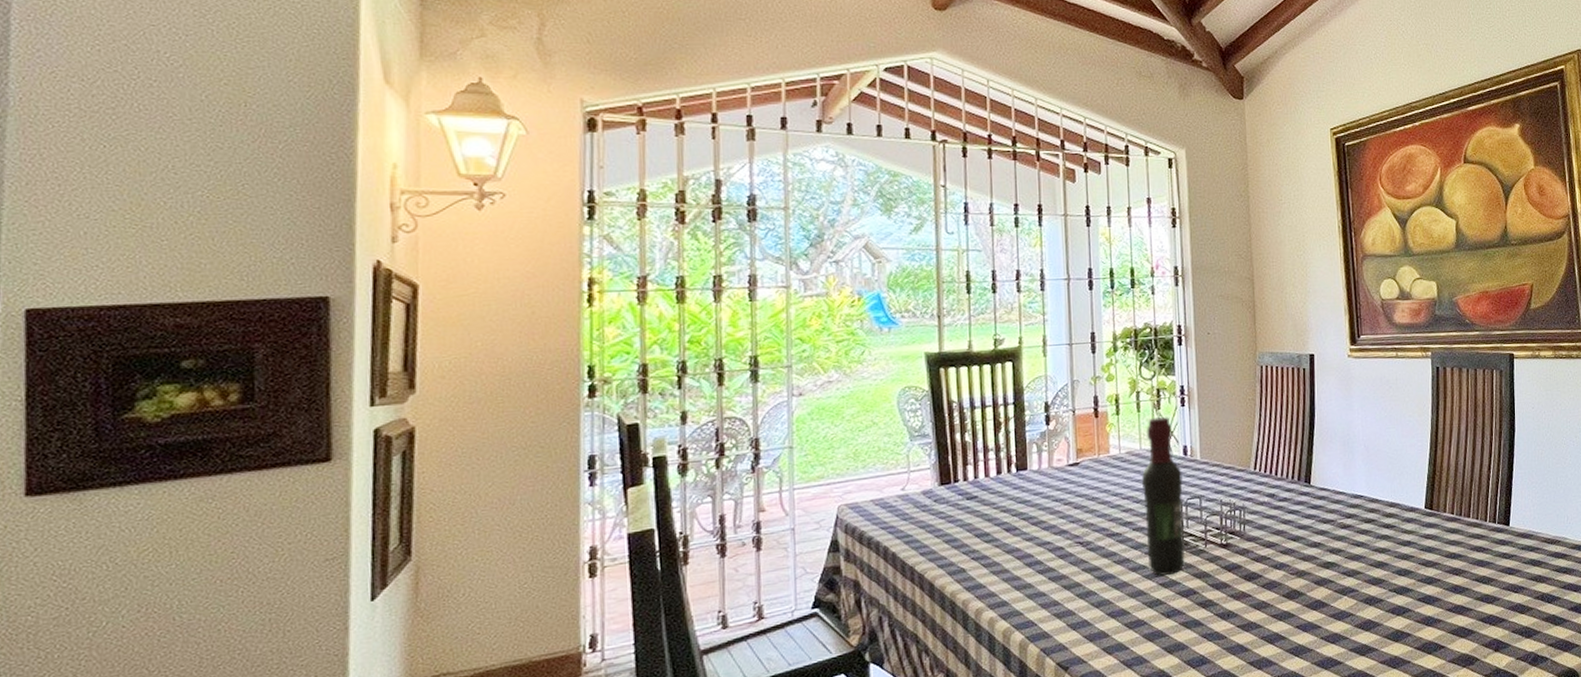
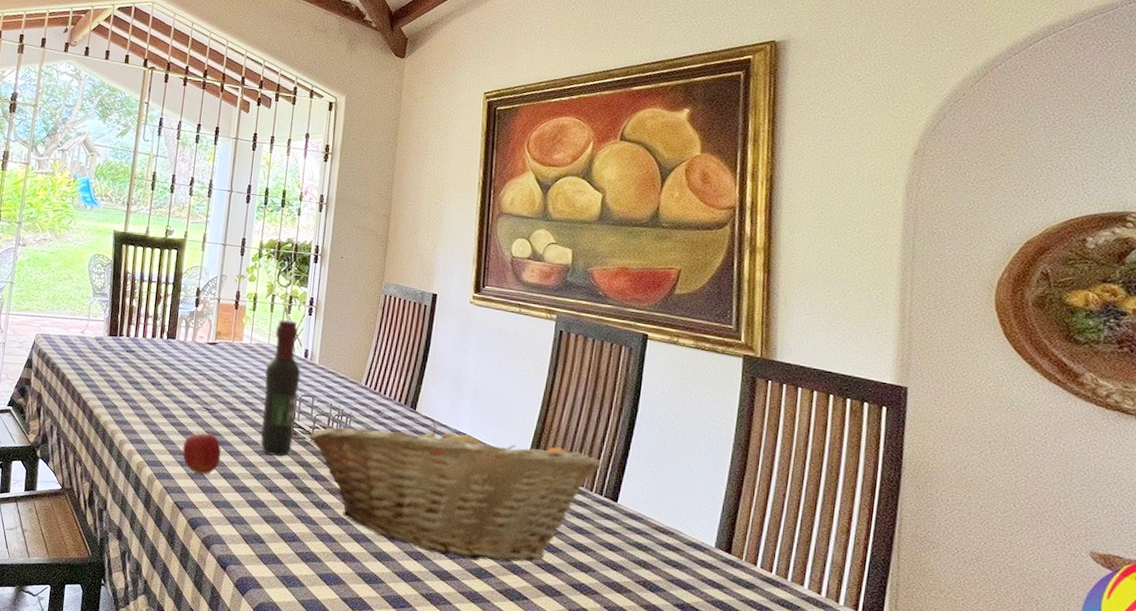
apple: none [1056,570,1105,623] -> present [182,433,222,475]
fruit basket: none [1202,485,1491,631] -> present [309,419,601,562]

